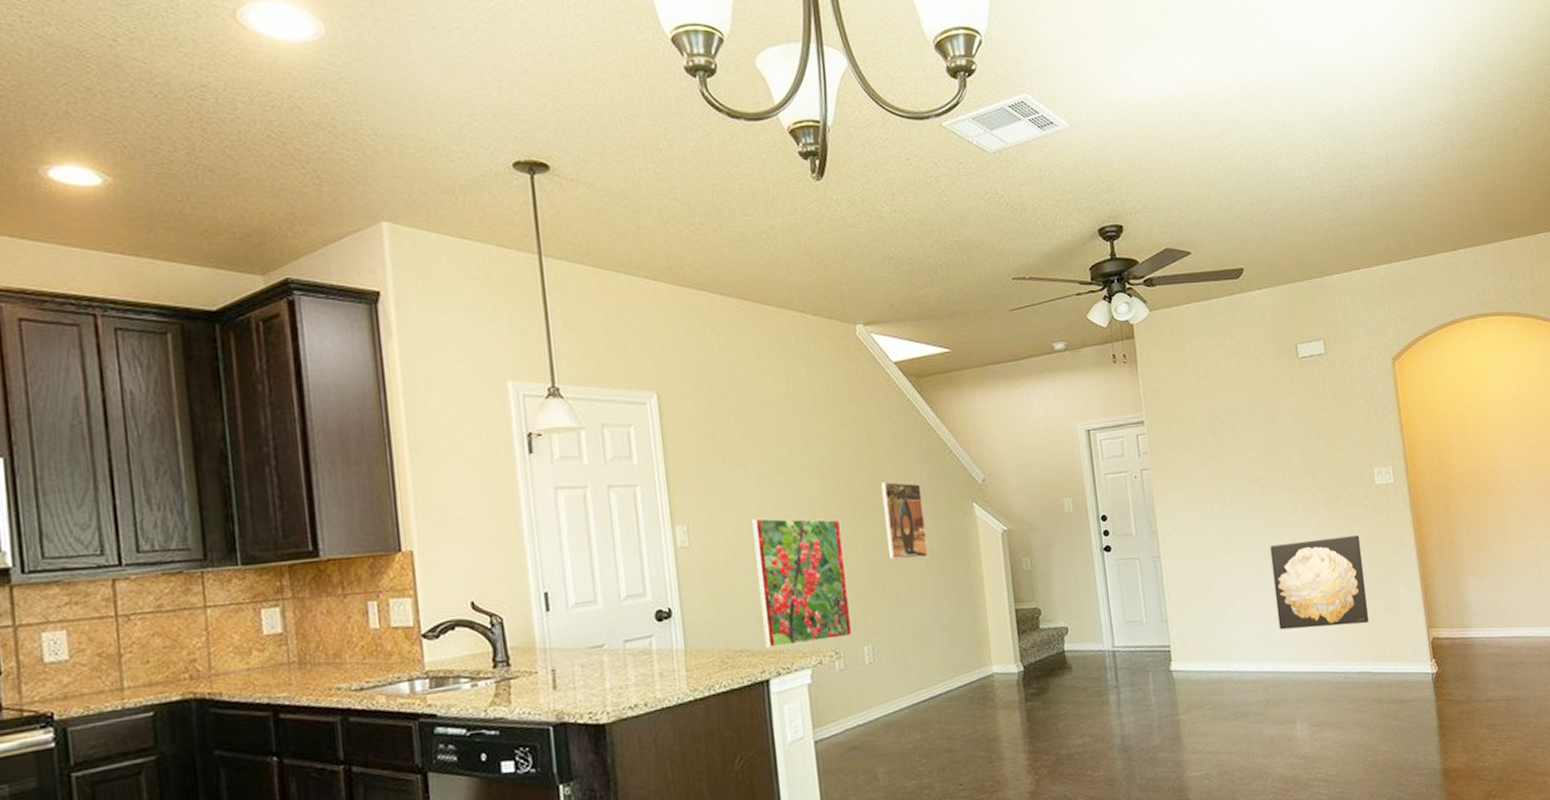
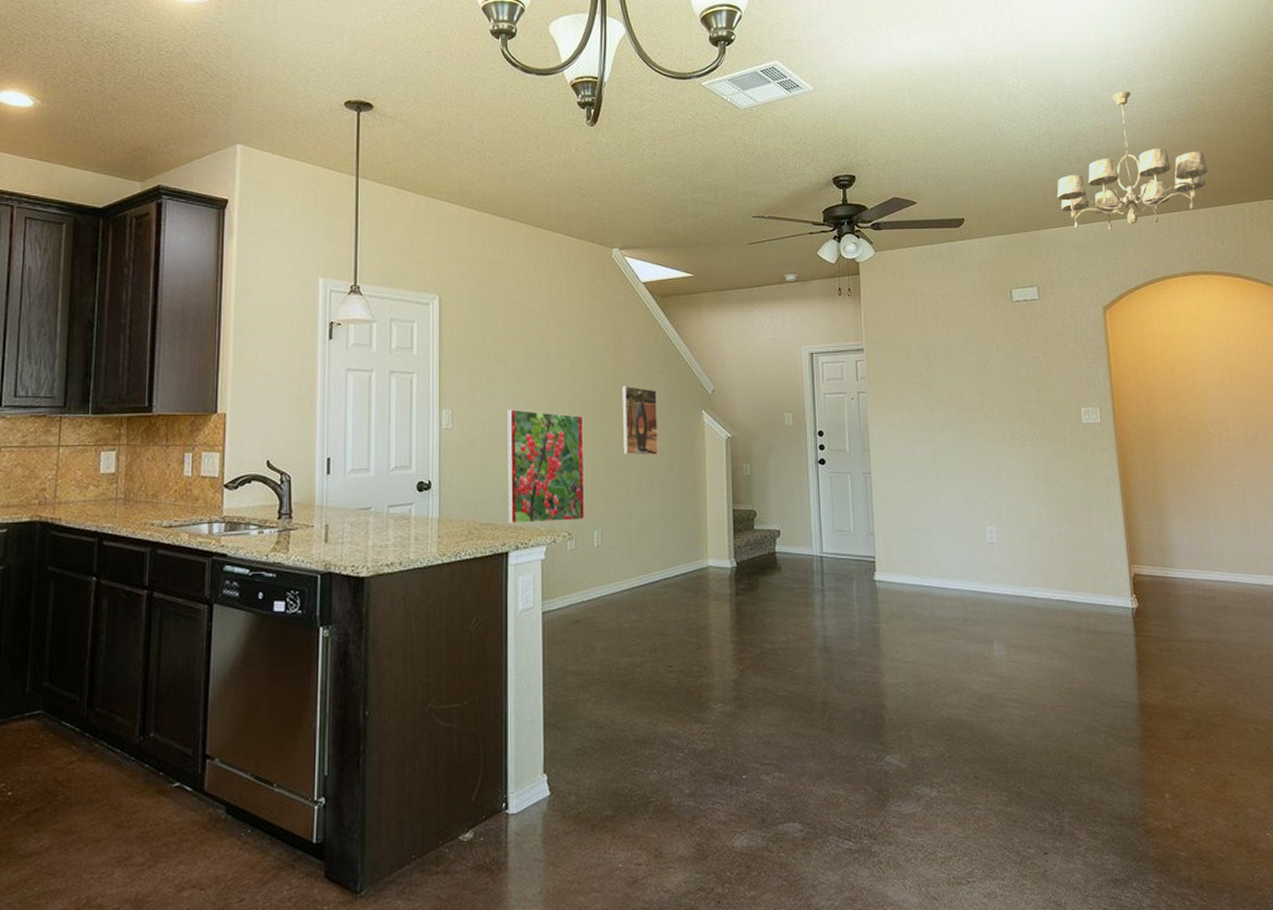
wall art: present [1270,535,1369,630] -> none [976,469,1071,554]
chandelier: none [1339,115,1493,273] -> present [1057,90,1208,230]

